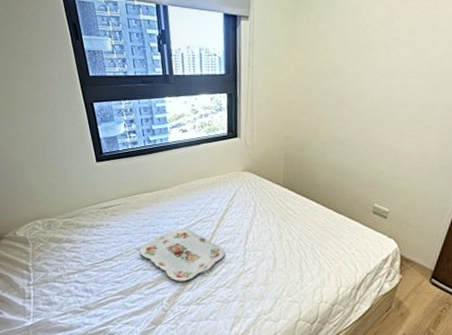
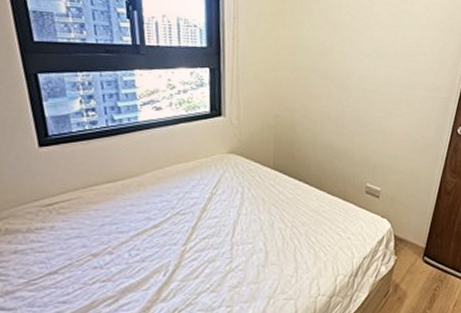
serving tray: present [139,227,226,282] -> none [97,223,209,291]

